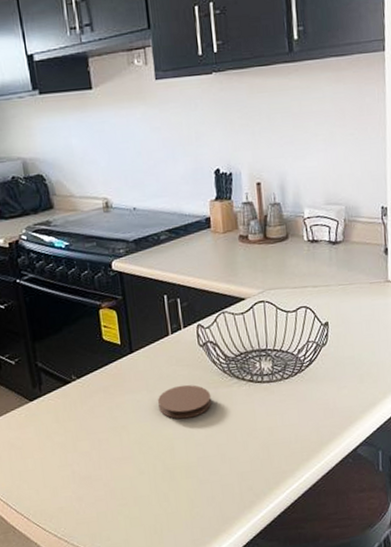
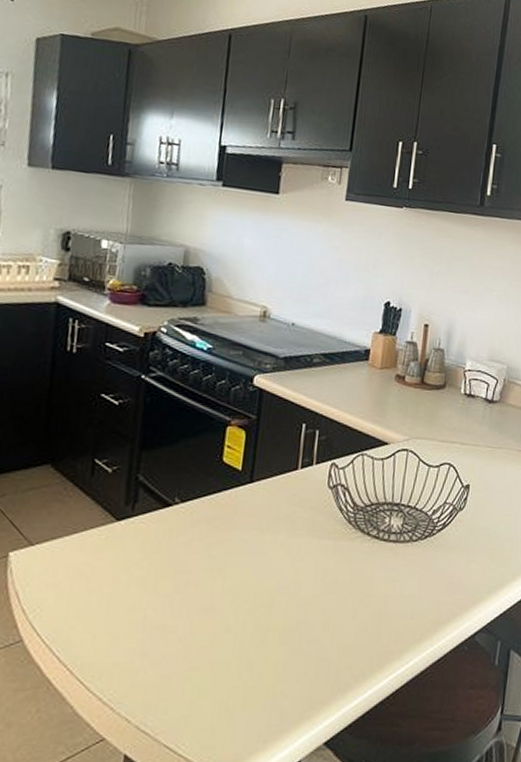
coaster: present [158,384,212,419] -> none [267,529,329,571]

